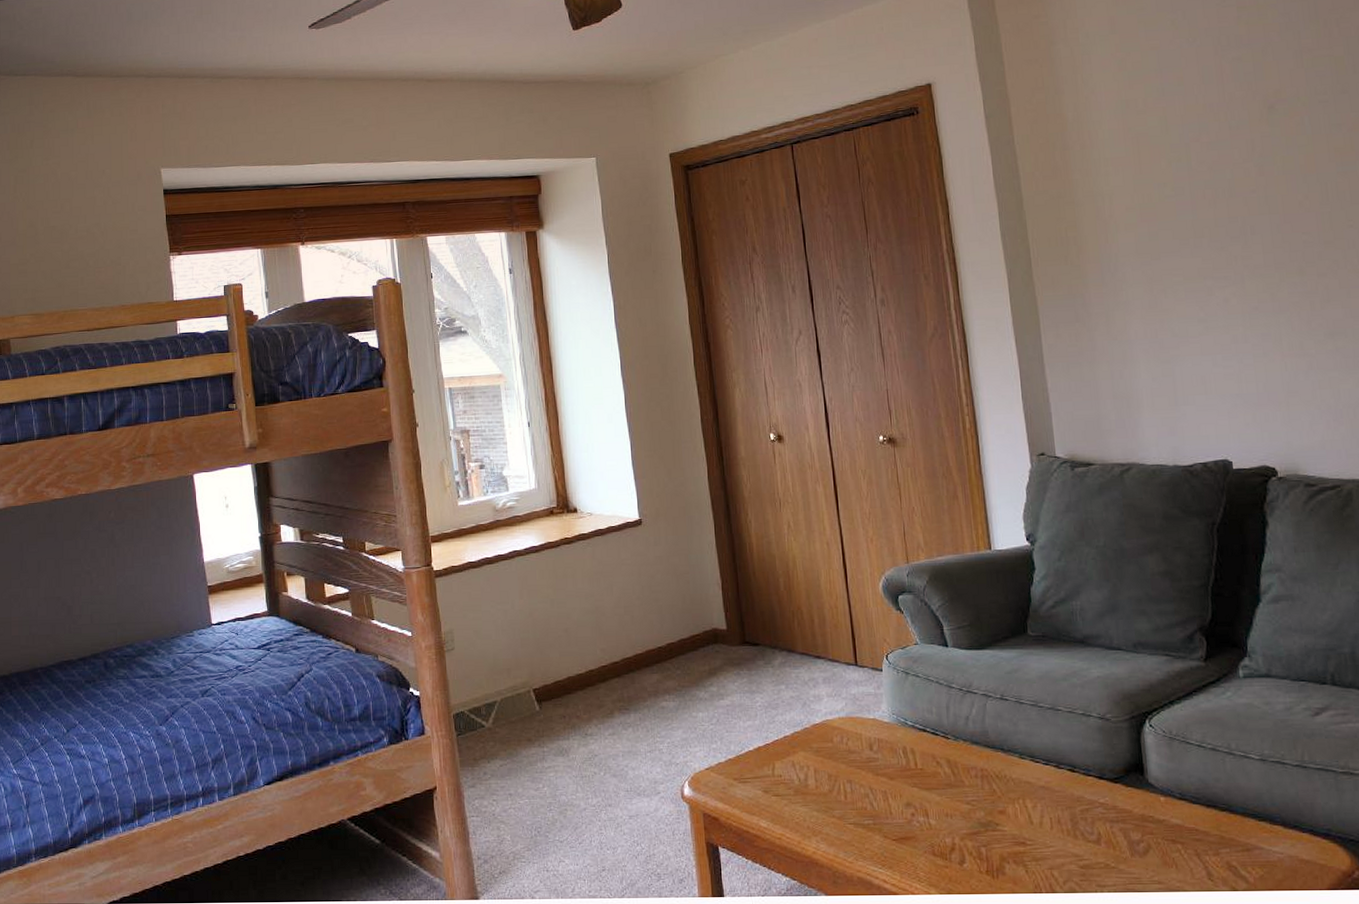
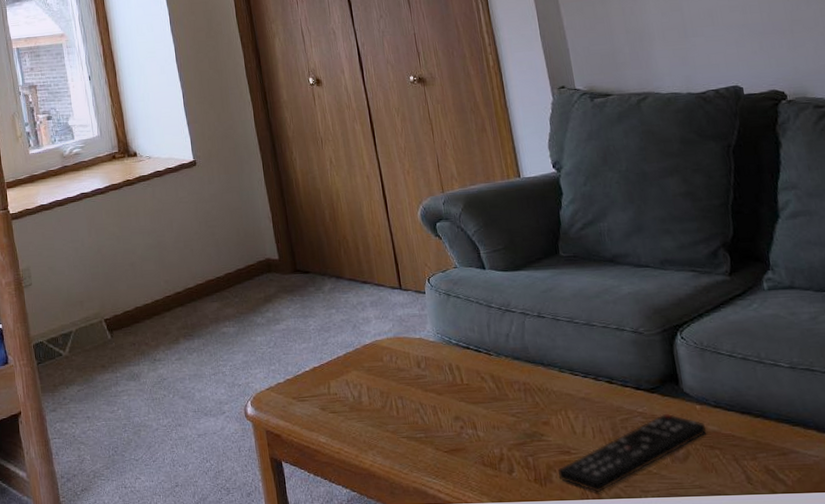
remote control: none [1012,804,1170,887] -> present [558,413,707,493]

